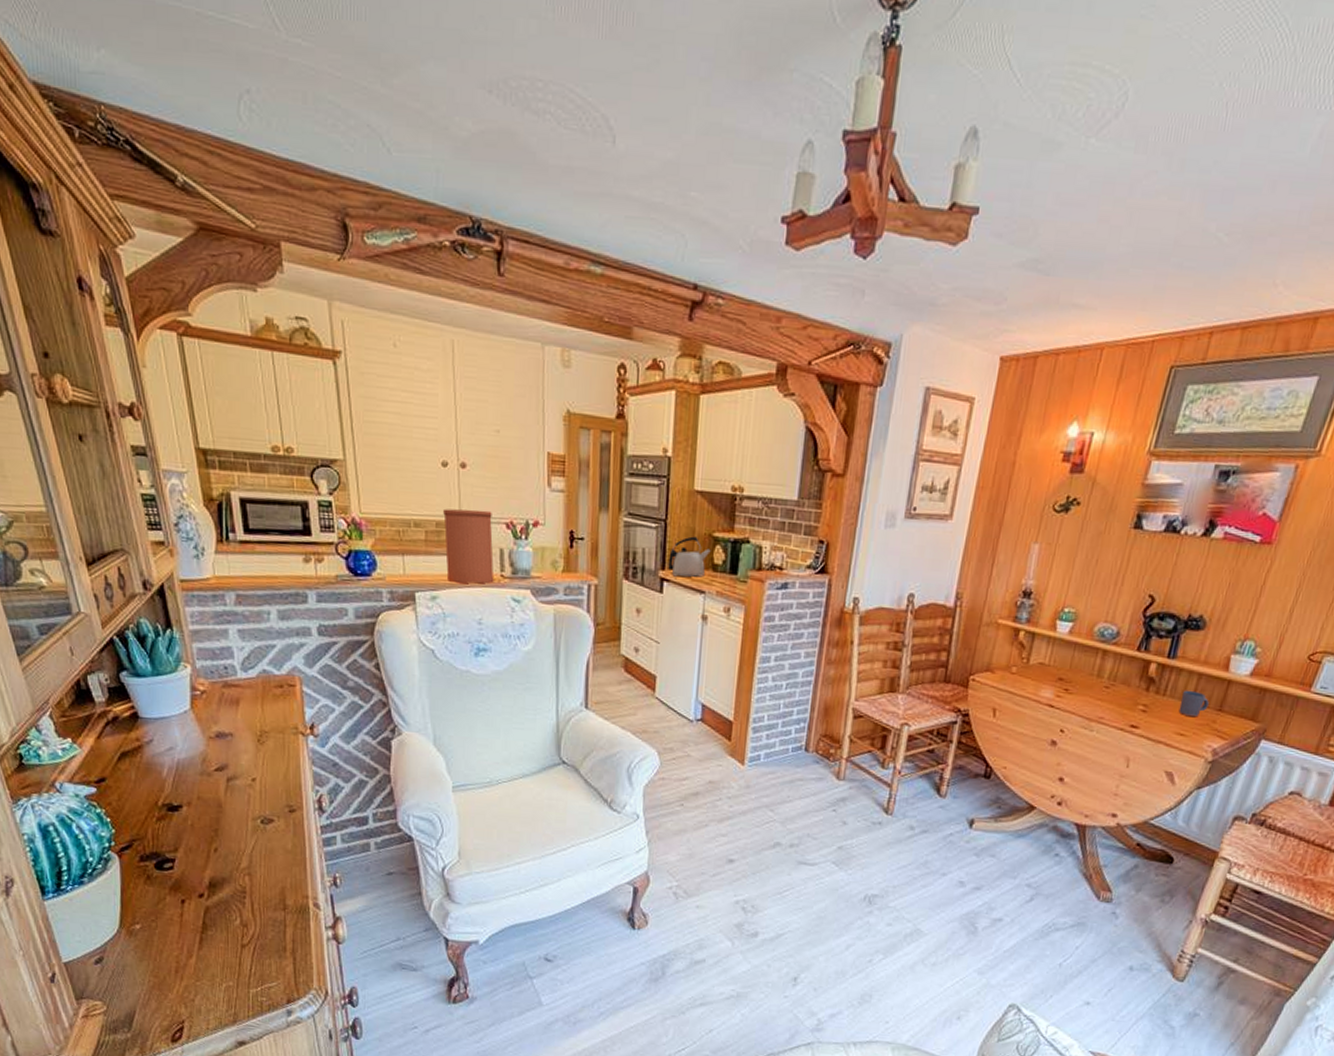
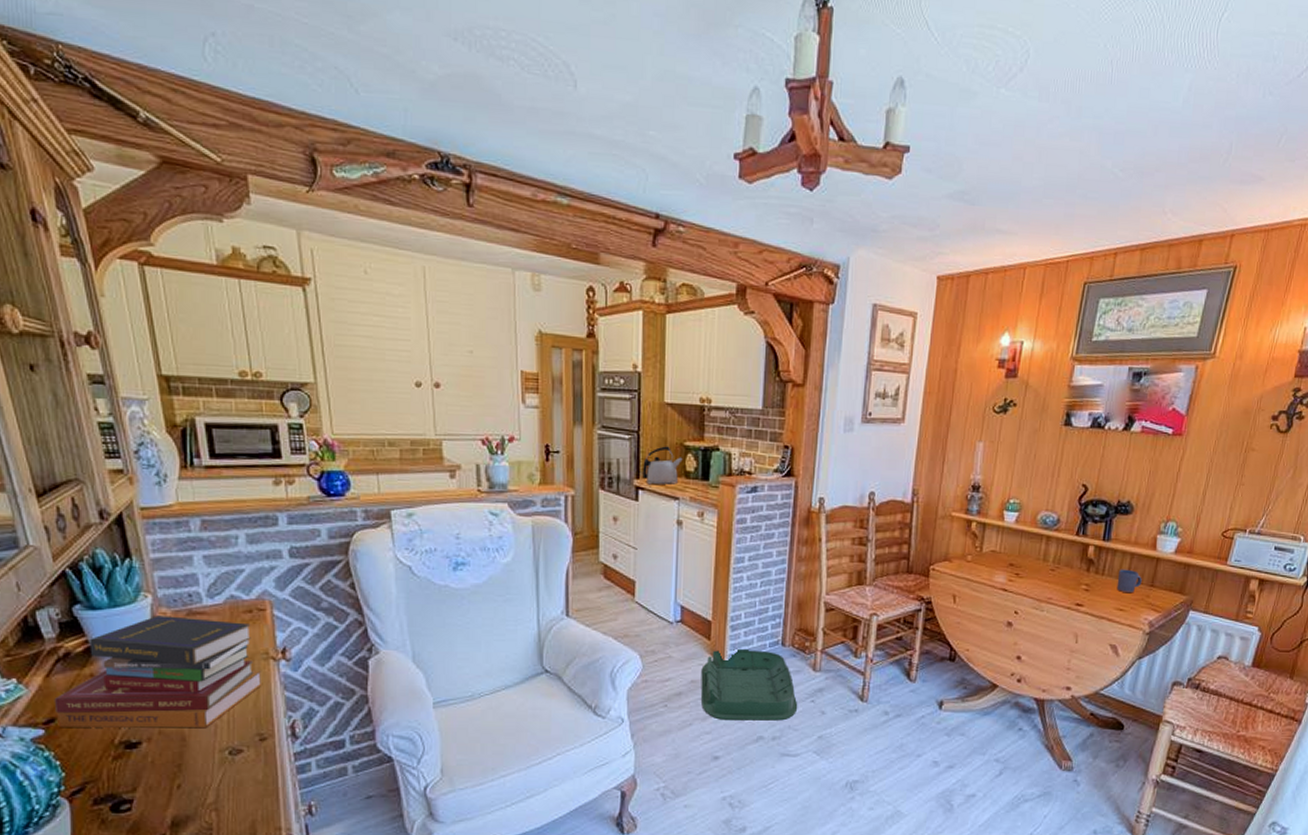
books: none [104,686,292,797] -> present [54,615,263,729]
canister: present [443,508,494,584] -> none [418,427,470,499]
dog bed: none [718,752,819,828] -> present [701,649,798,721]

